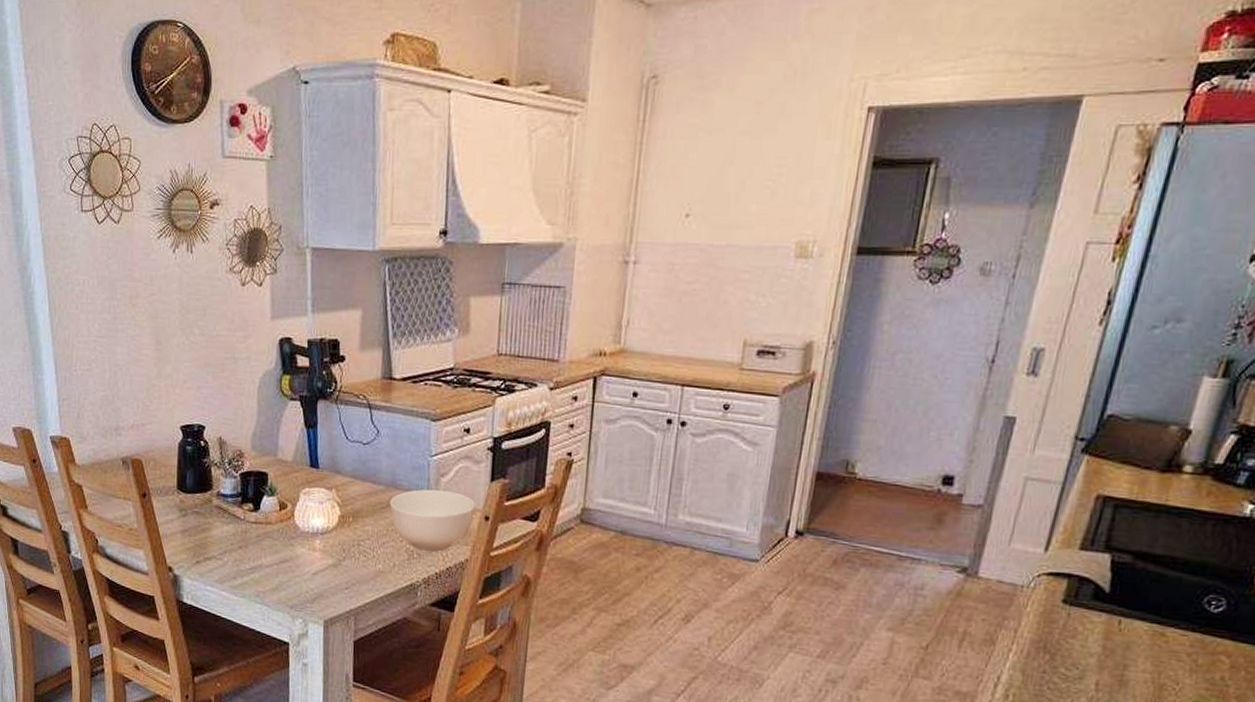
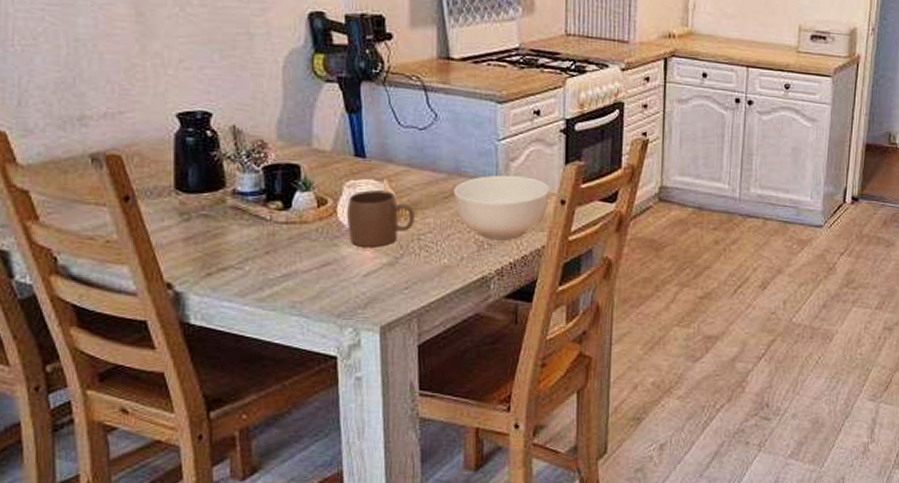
mug: none [302,498,356,549] -> present [347,190,414,247]

